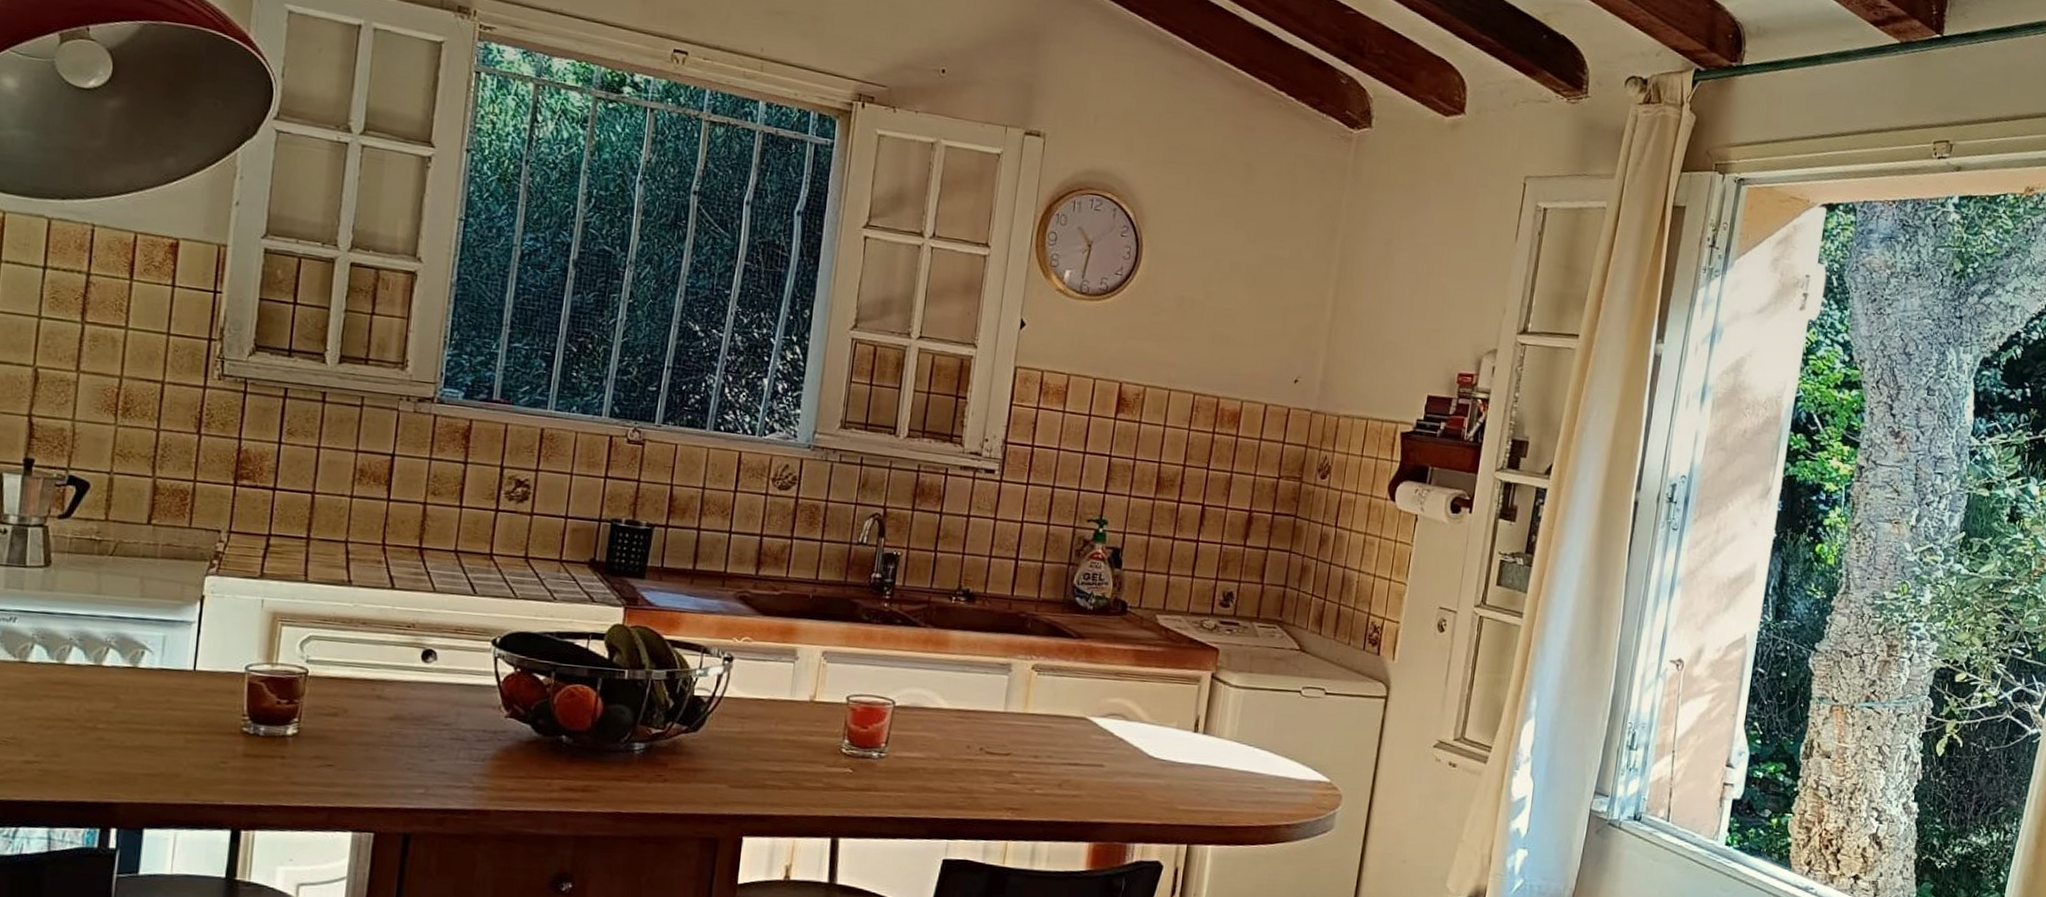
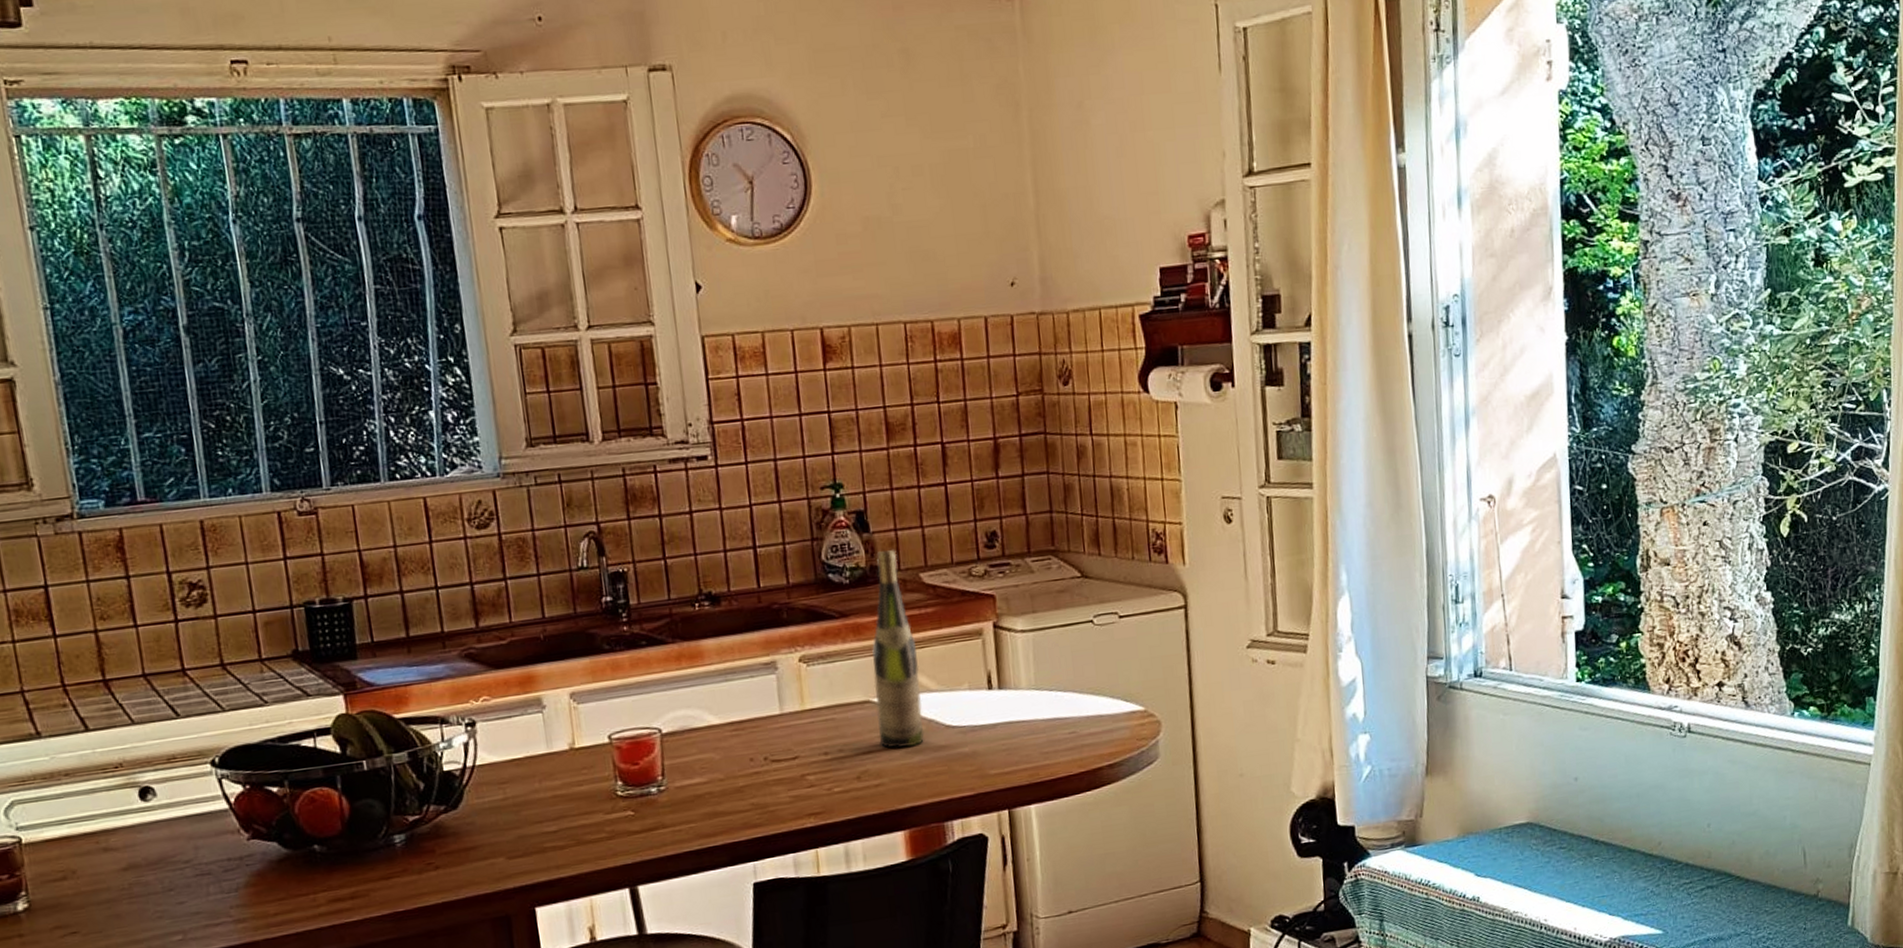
wine bottle: none [1086,587,1141,769] -> present [872,550,925,749]

